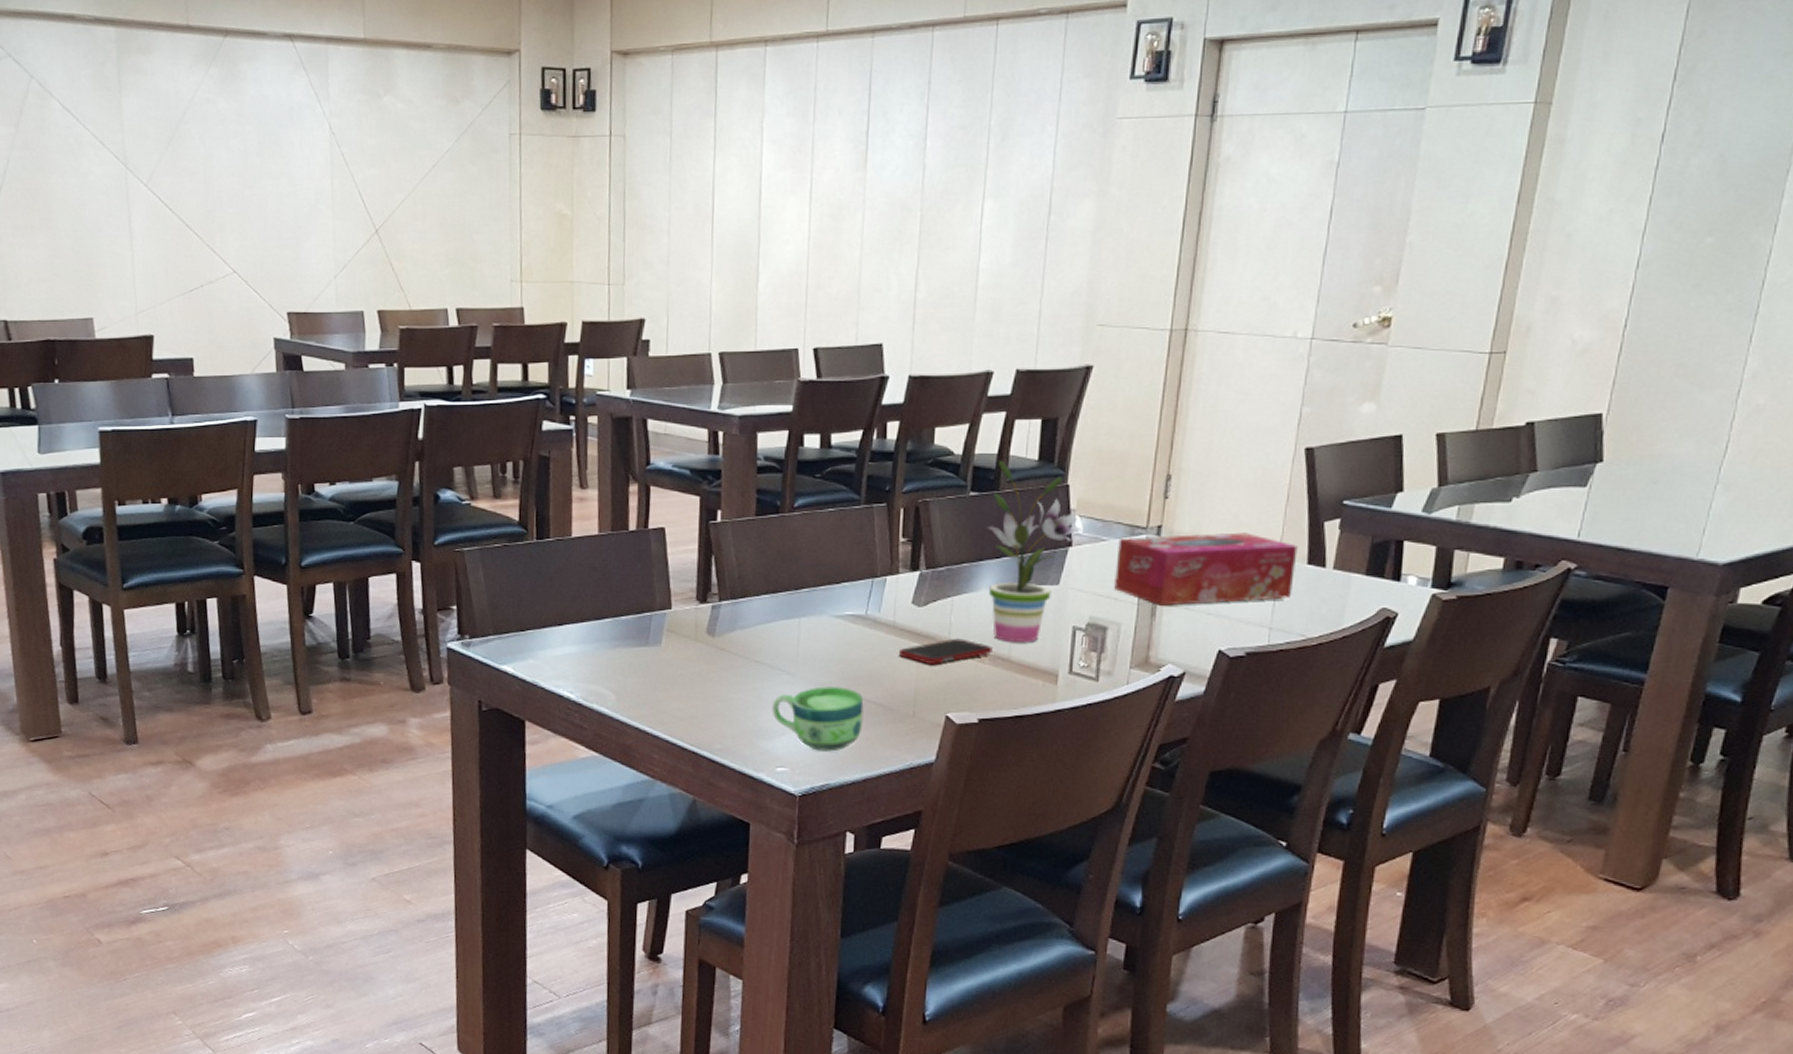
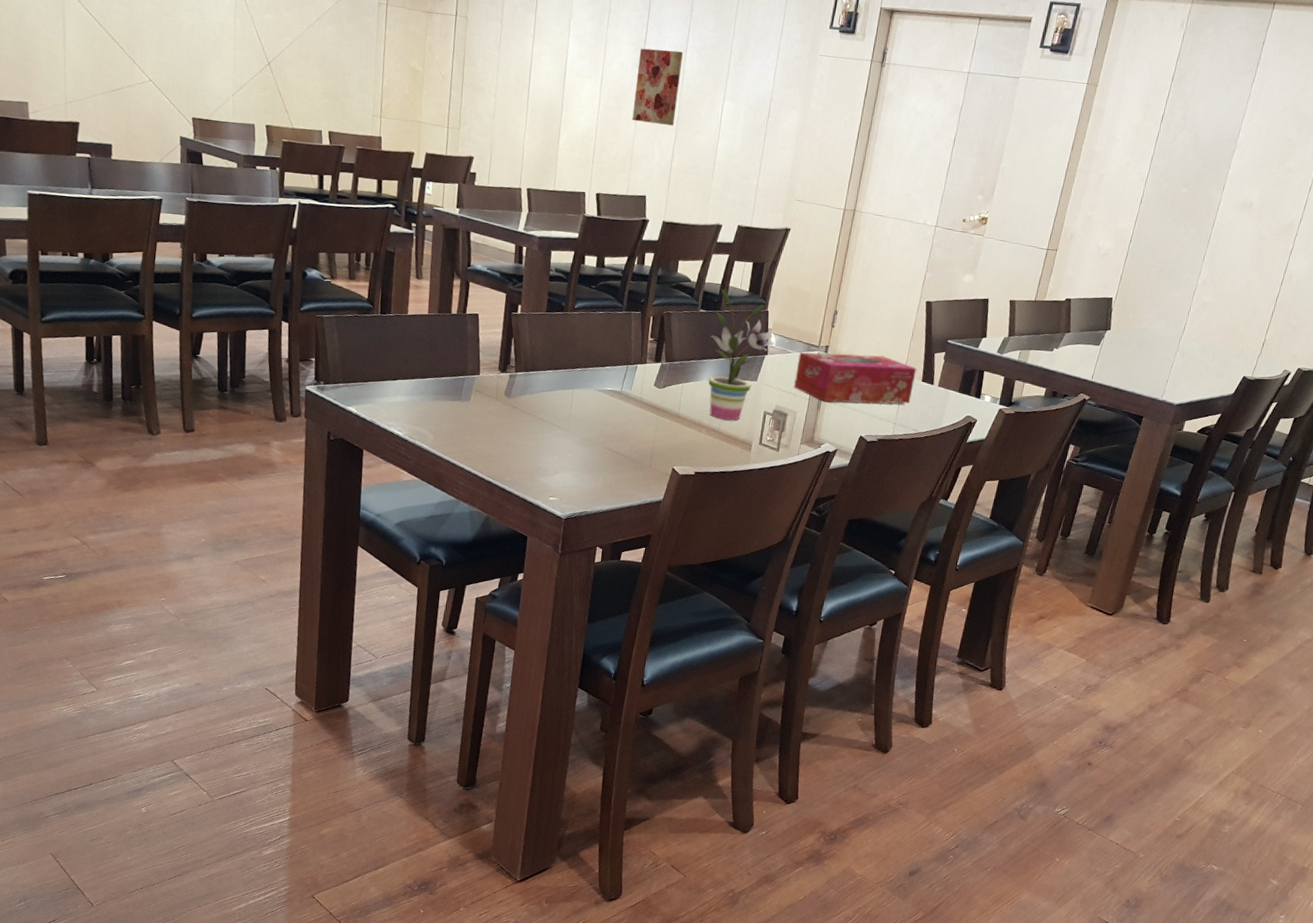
cup: present [772,685,864,752] -> none [549,440,615,488]
wall art: none [856,141,921,244] -> present [632,48,683,126]
cell phone: present [898,638,993,664] -> none [642,413,708,431]

